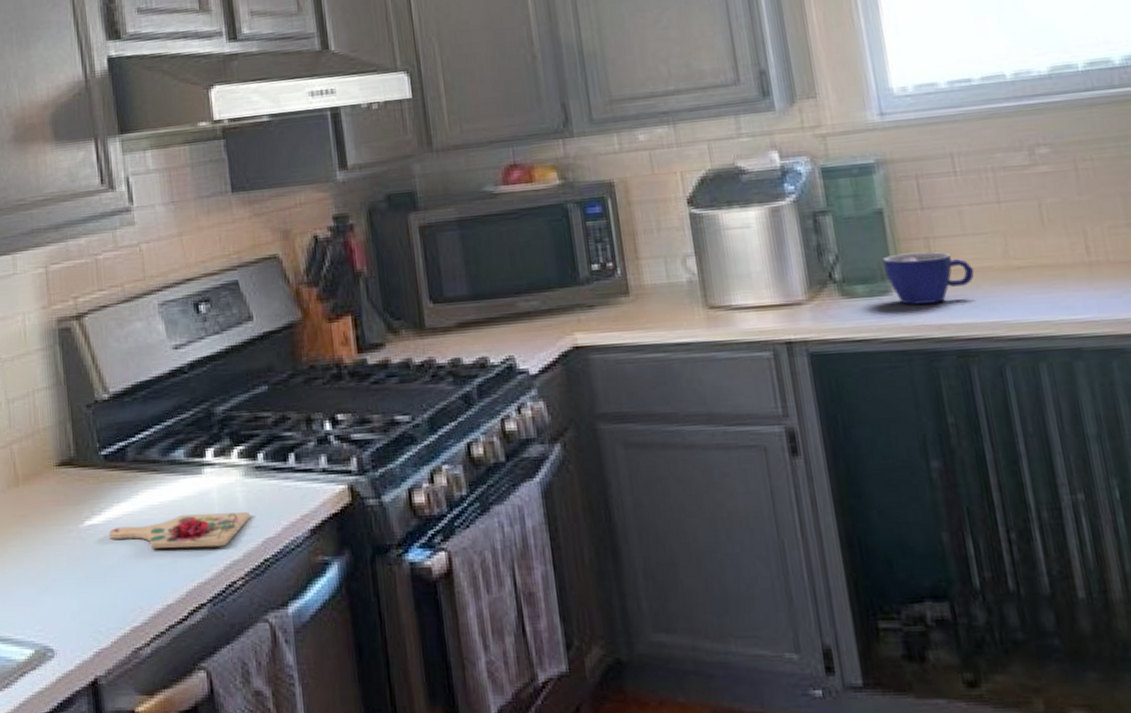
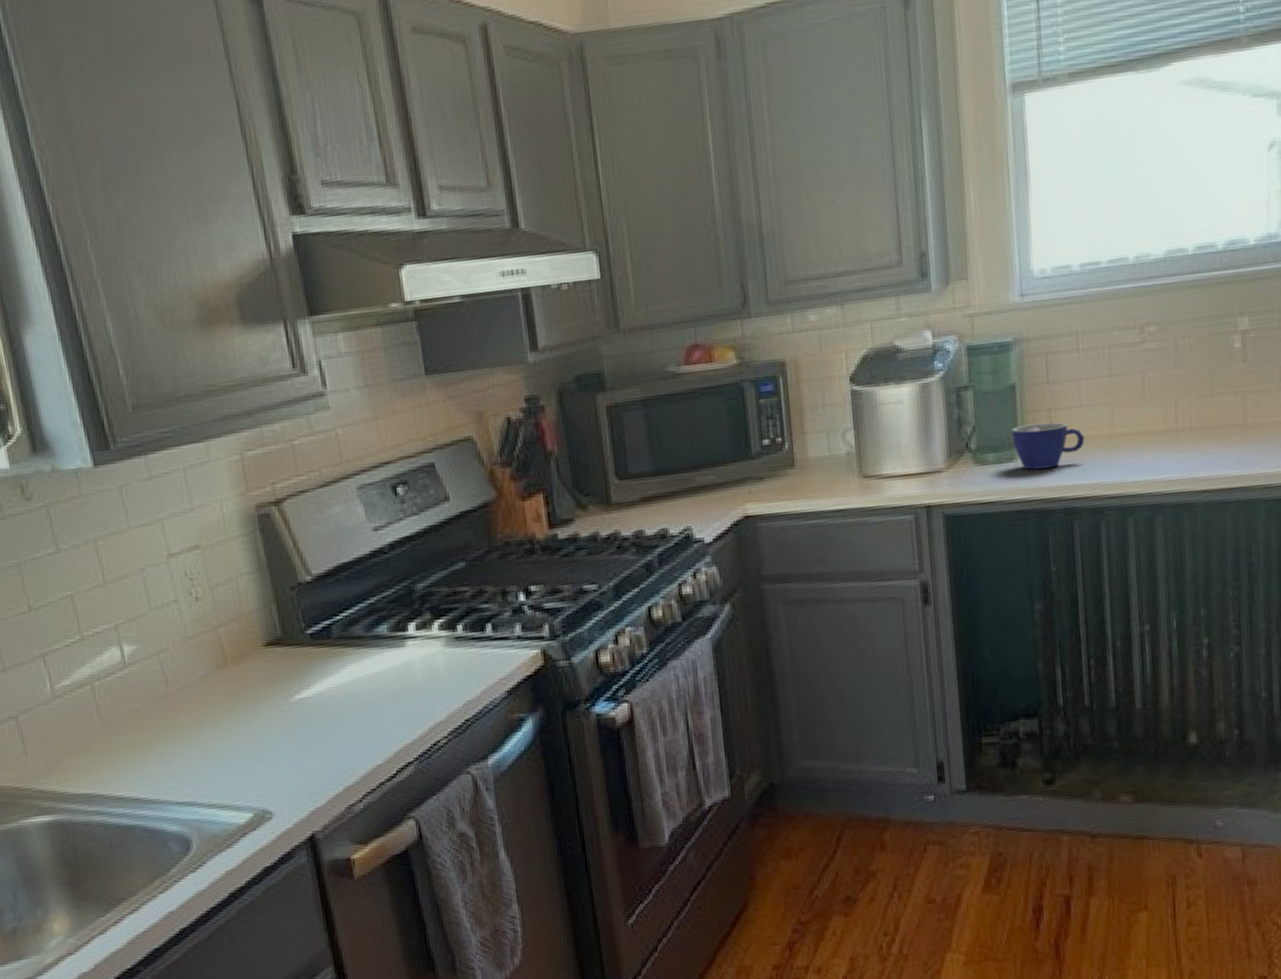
cutting board: present [109,512,251,548] -> none [319,679,452,716]

